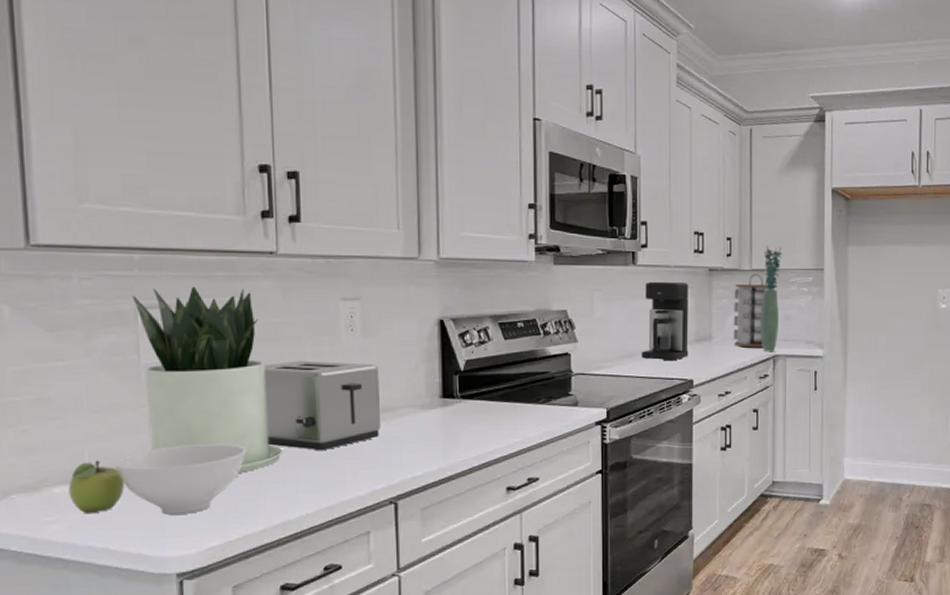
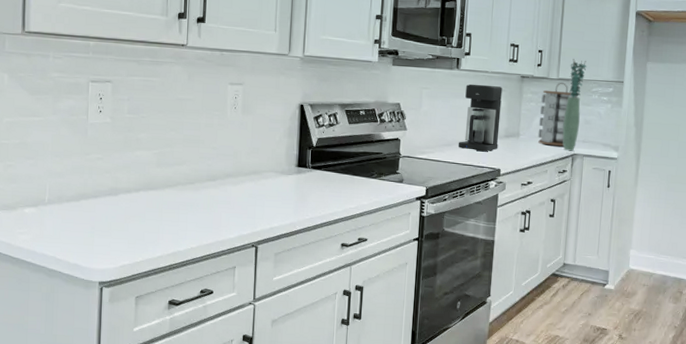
fruit: present [68,460,124,514] -> none [34,191,70,231]
bowl: present [115,443,247,515] -> none [65,186,154,238]
planter: present [132,286,284,473] -> none [87,67,179,211]
toaster: present [264,360,382,451] -> none [169,129,252,200]

